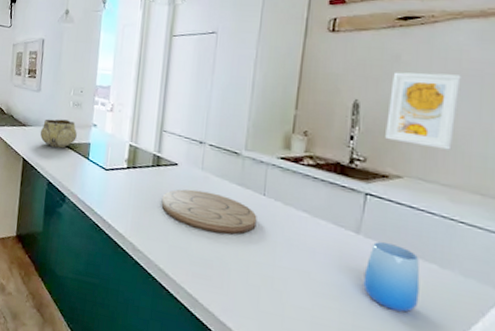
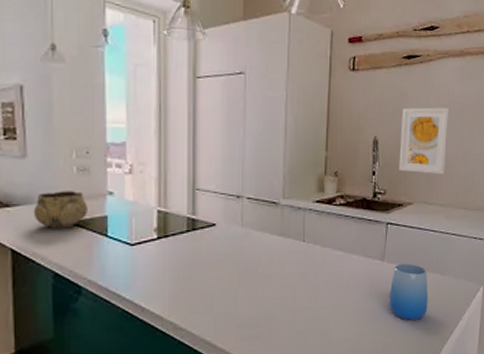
cutting board: present [161,189,257,236] -> none [201,248,299,291]

